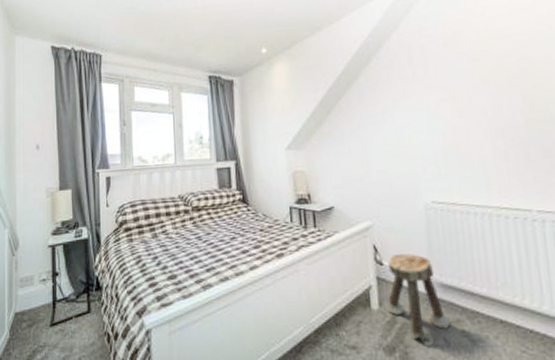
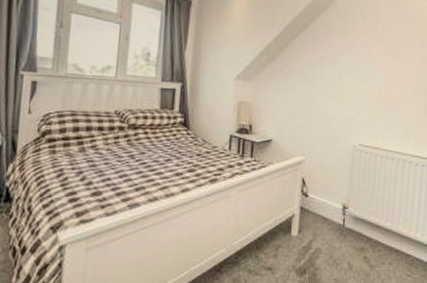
stool: present [387,254,450,347] -> none [306,188,356,269]

